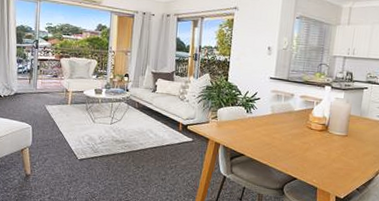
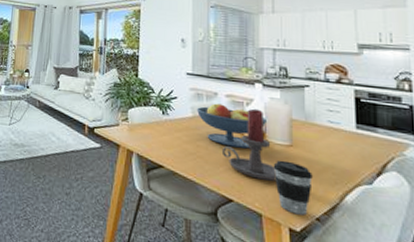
fruit bowl: none [275,103,331,139] -> present [196,103,266,149]
candle holder: none [292,107,332,163] -> present [221,108,276,181]
coffee cup: none [330,147,359,187] -> present [273,160,313,216]

